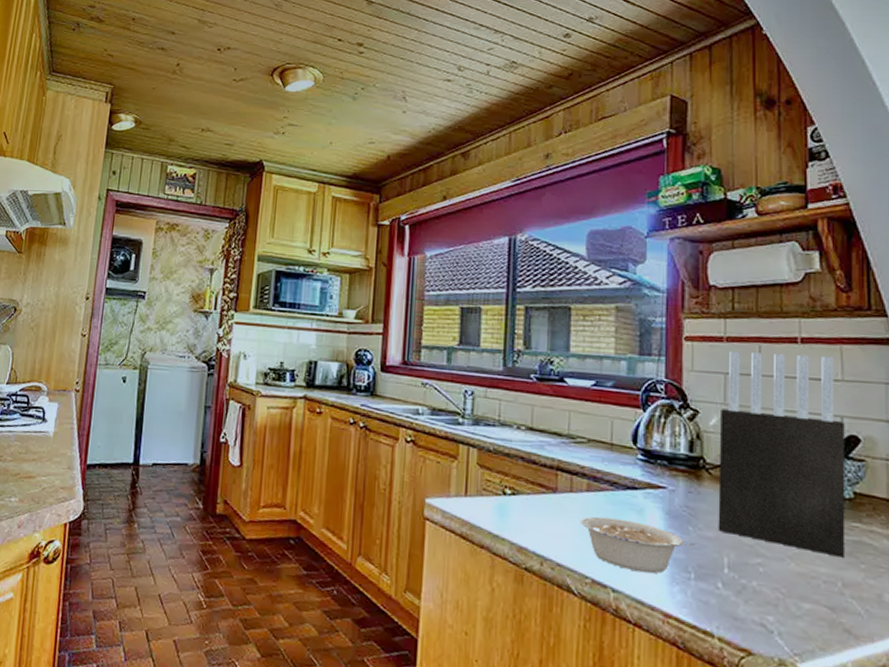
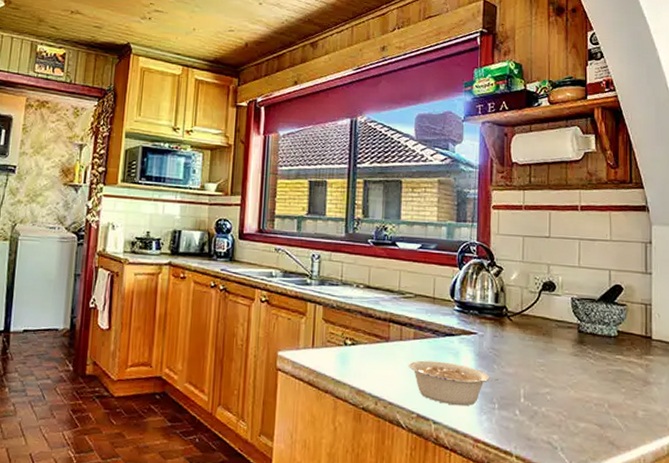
knife block: present [718,351,846,558] -> none [516,217,612,384]

